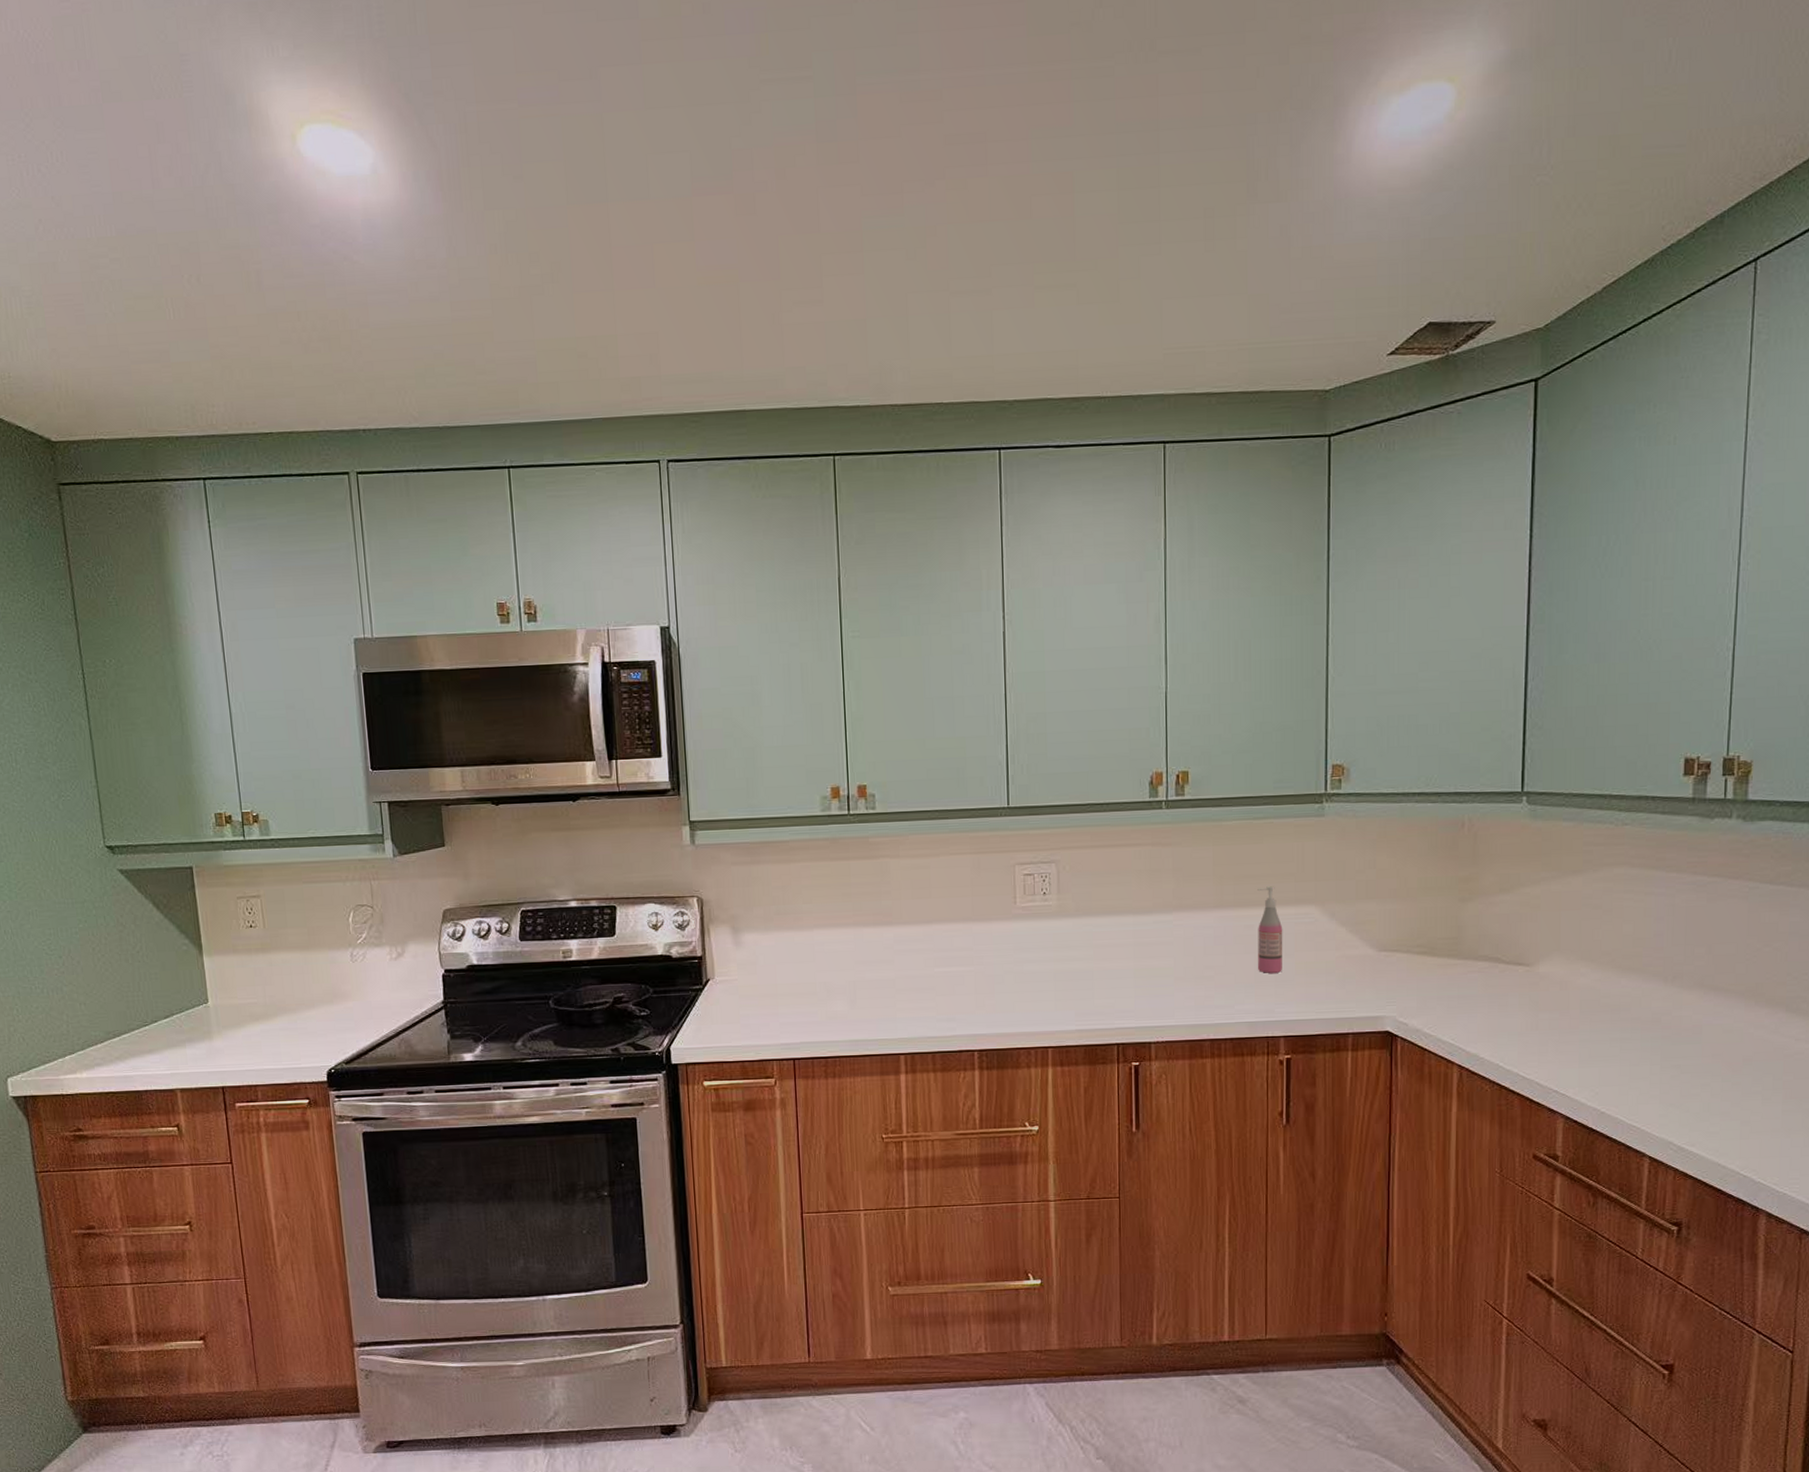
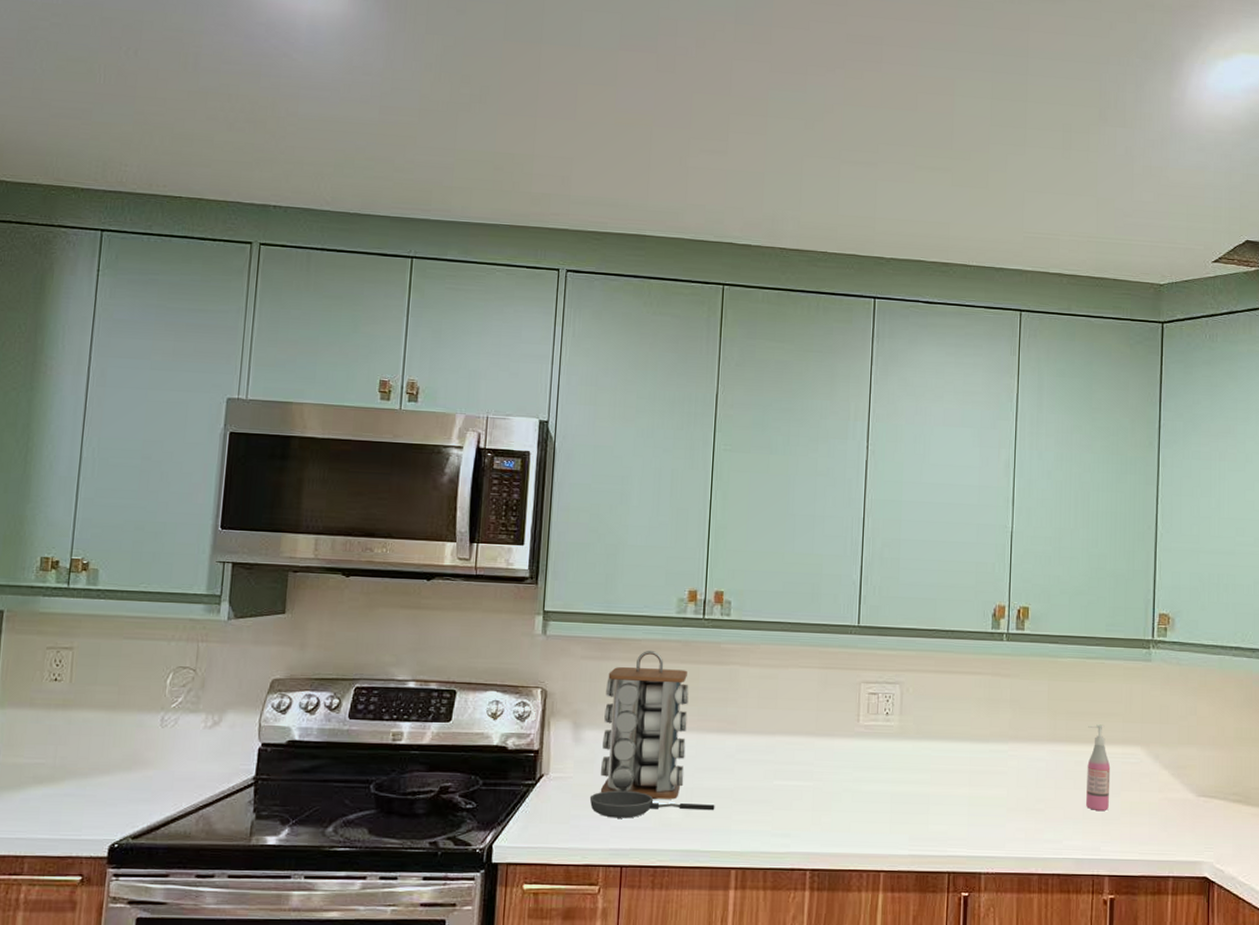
frying pan: none [756,988,879,1015] -> present [589,790,715,819]
spice rack: none [759,850,846,995] -> present [601,650,689,800]

